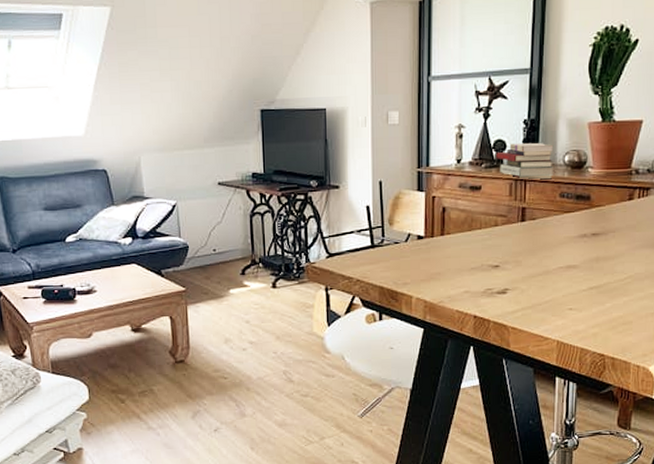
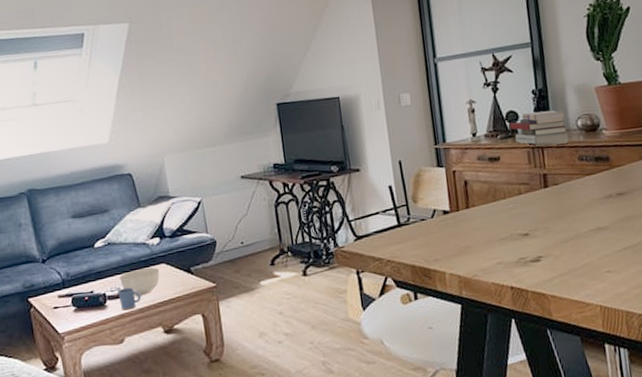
mug: none [87,284,110,306] -> present [118,287,141,311]
bowl: none [90,267,130,294] -> present [120,268,160,297]

